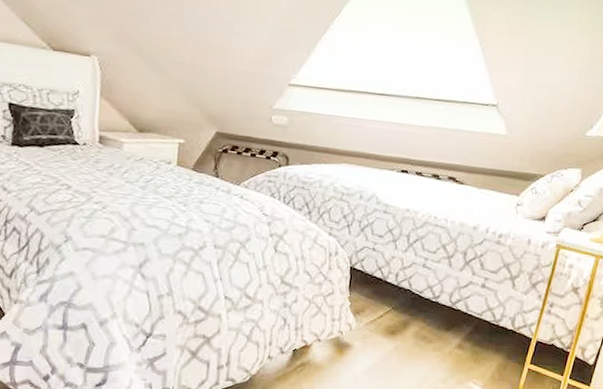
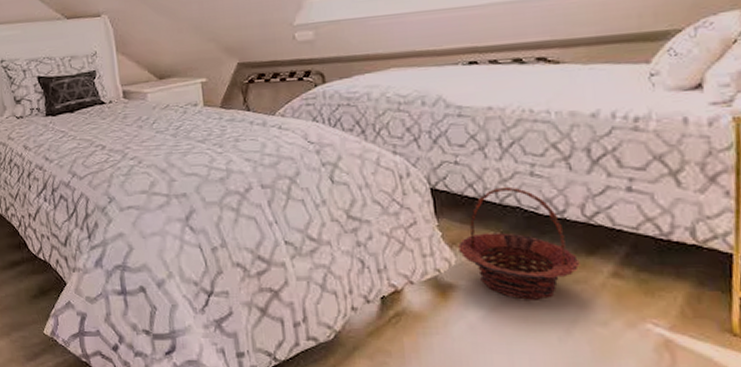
basket: none [359,272,440,361] -> present [457,186,580,300]

